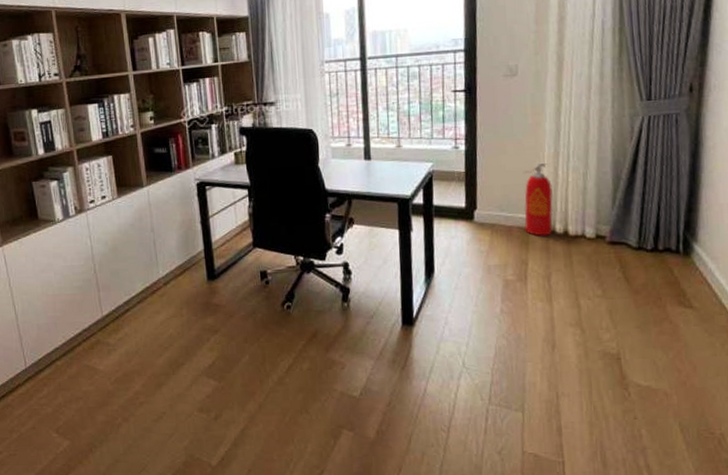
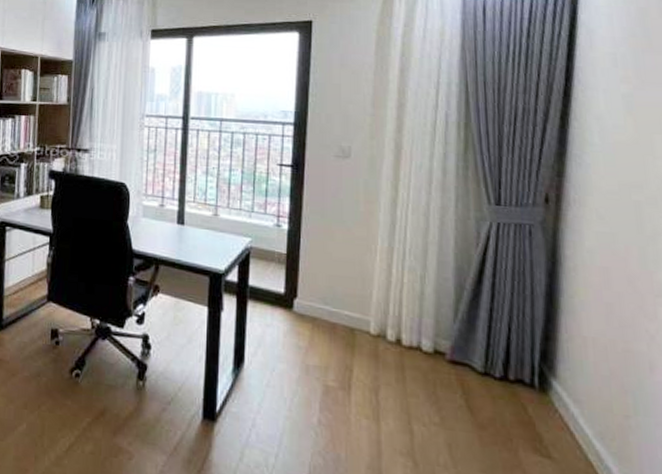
fire extinguisher: present [523,162,554,236] -> none [351,256,386,341]

